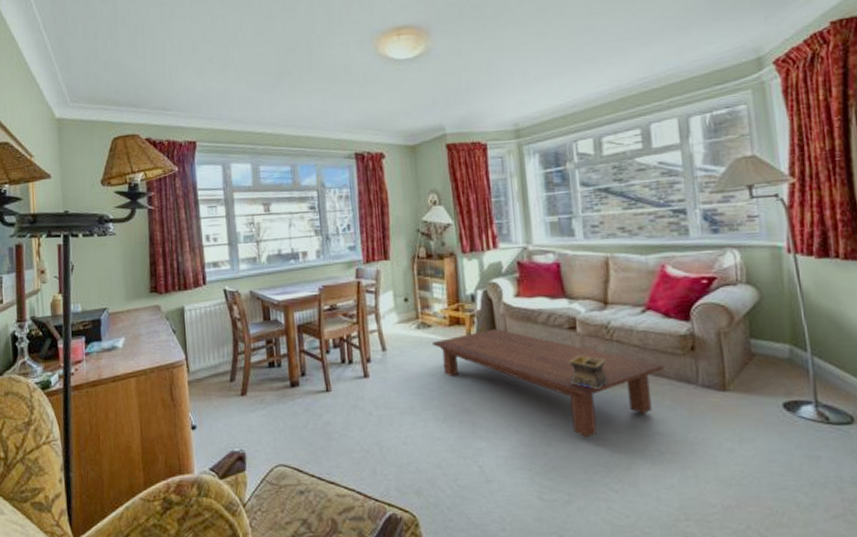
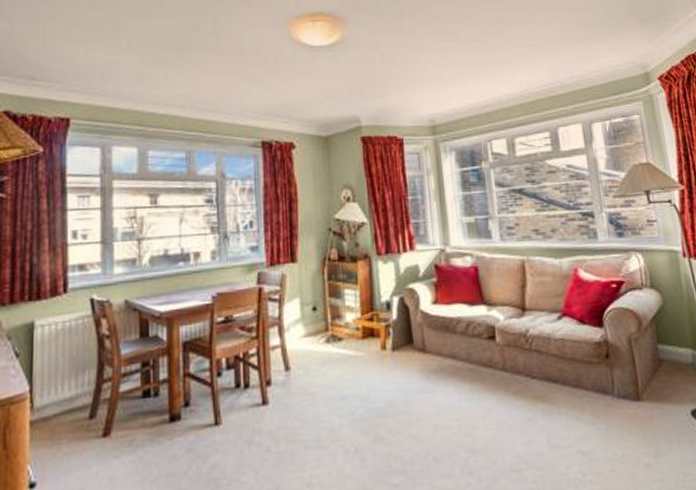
coffee table: present [431,328,664,438] -> none [342,340,582,463]
decorative box: present [569,356,609,389] -> none [489,368,530,405]

